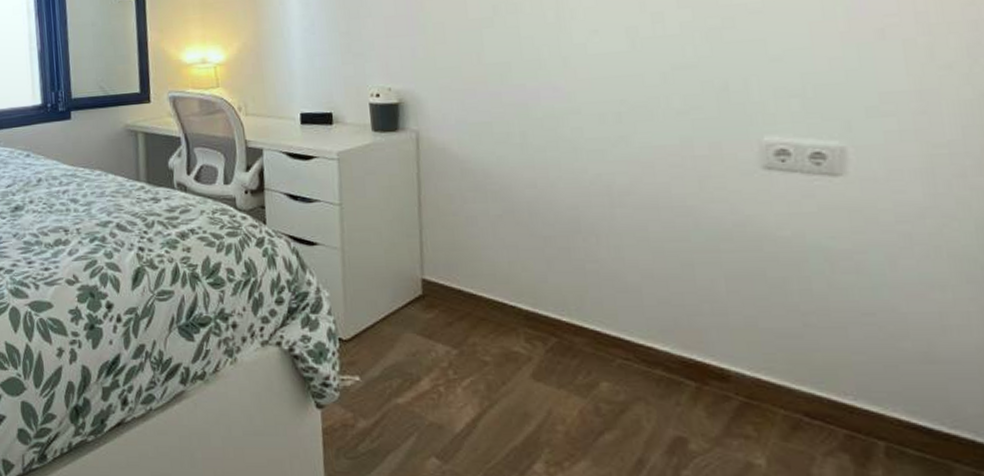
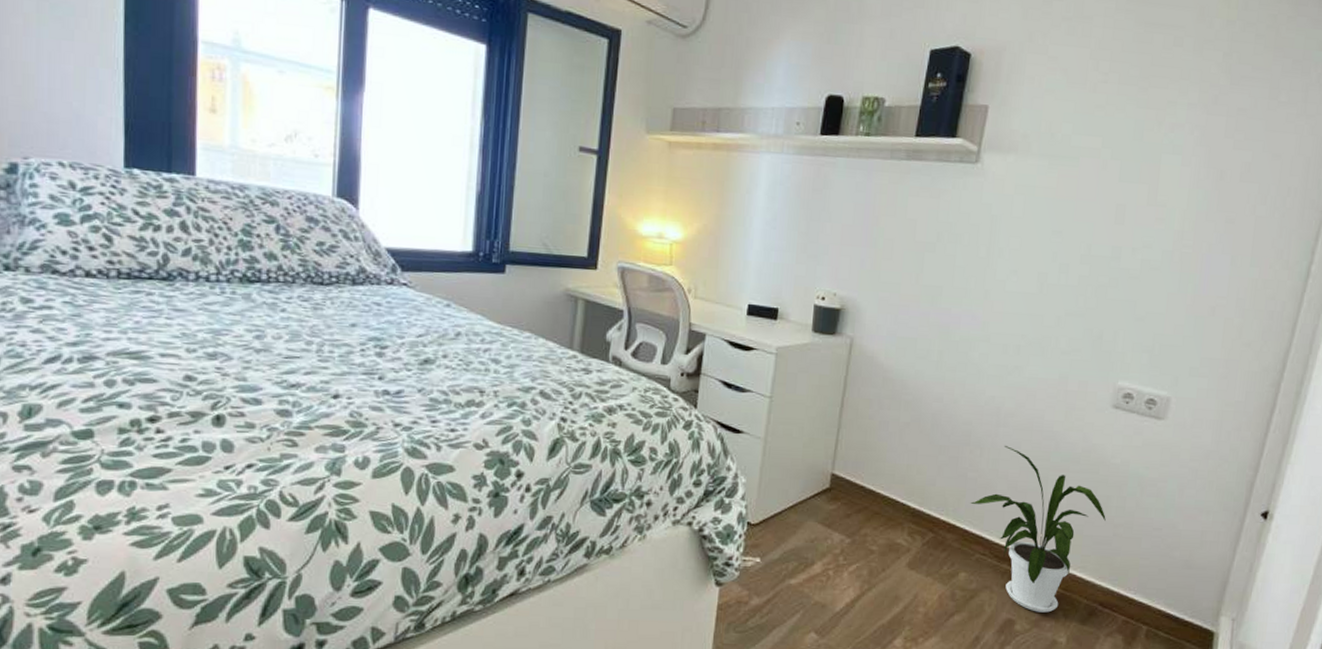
house plant: none [596,229,788,428] -> present [970,446,1106,613]

